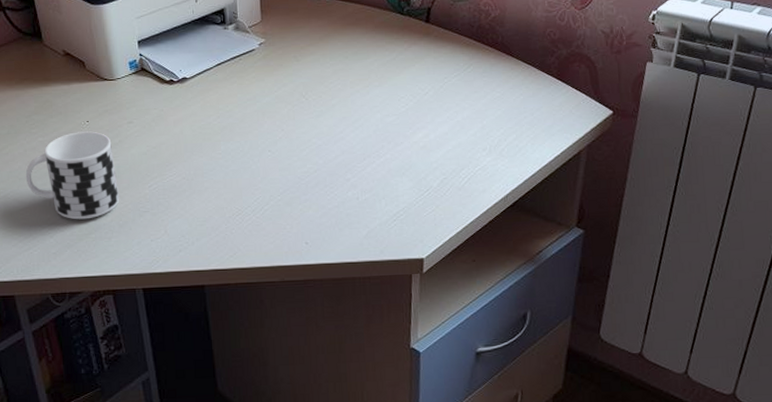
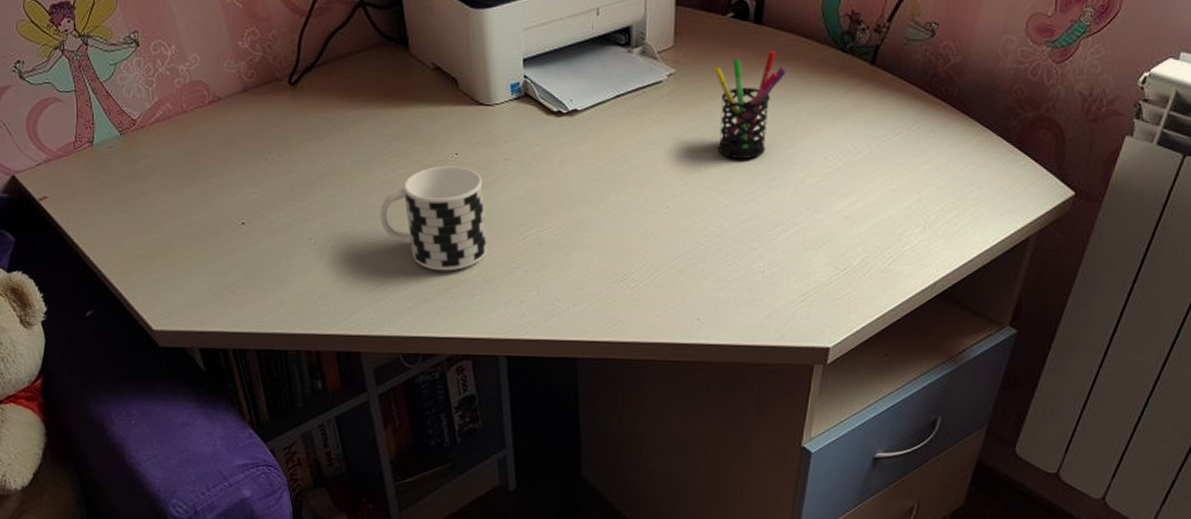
pen holder: none [296,18,356,107] -> present [714,50,786,160]

